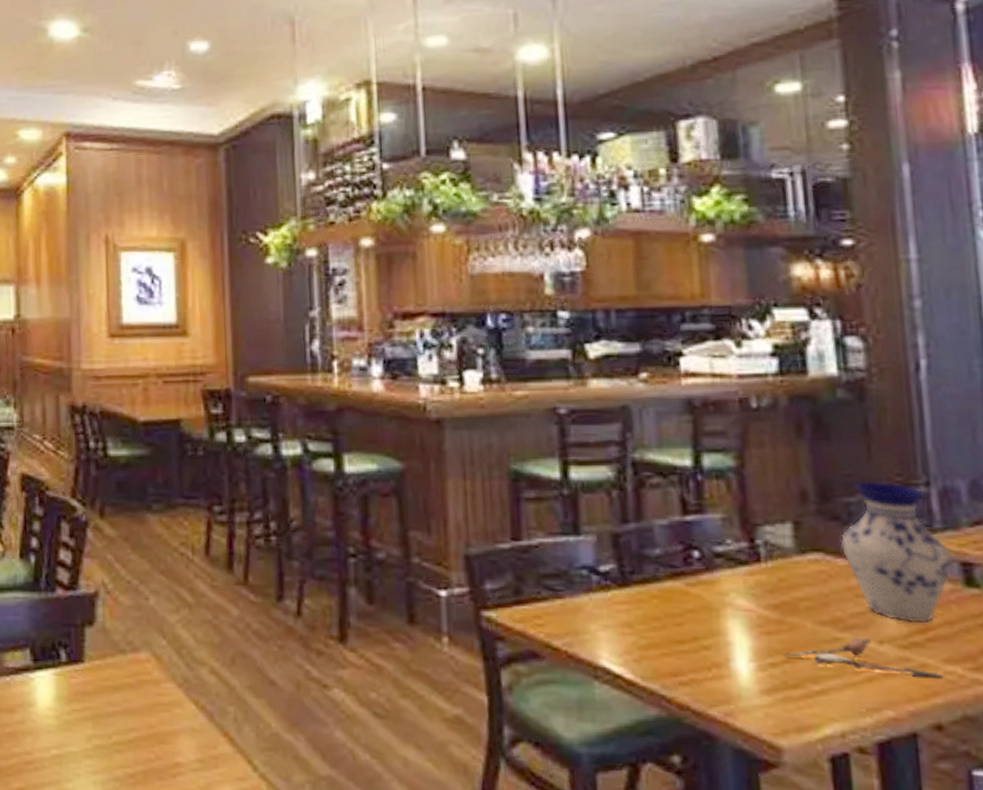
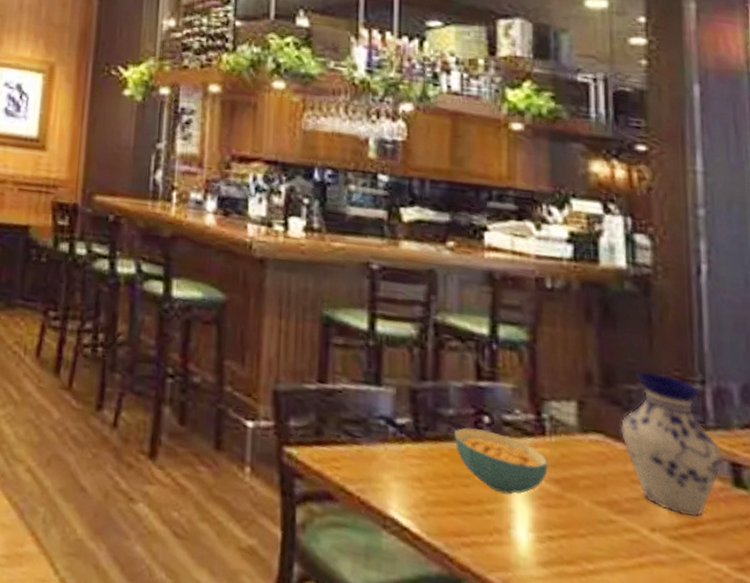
cereal bowl: none [662,565,766,627] -> present [454,427,548,495]
spoon: present [782,637,944,679] -> none [560,521,710,575]

